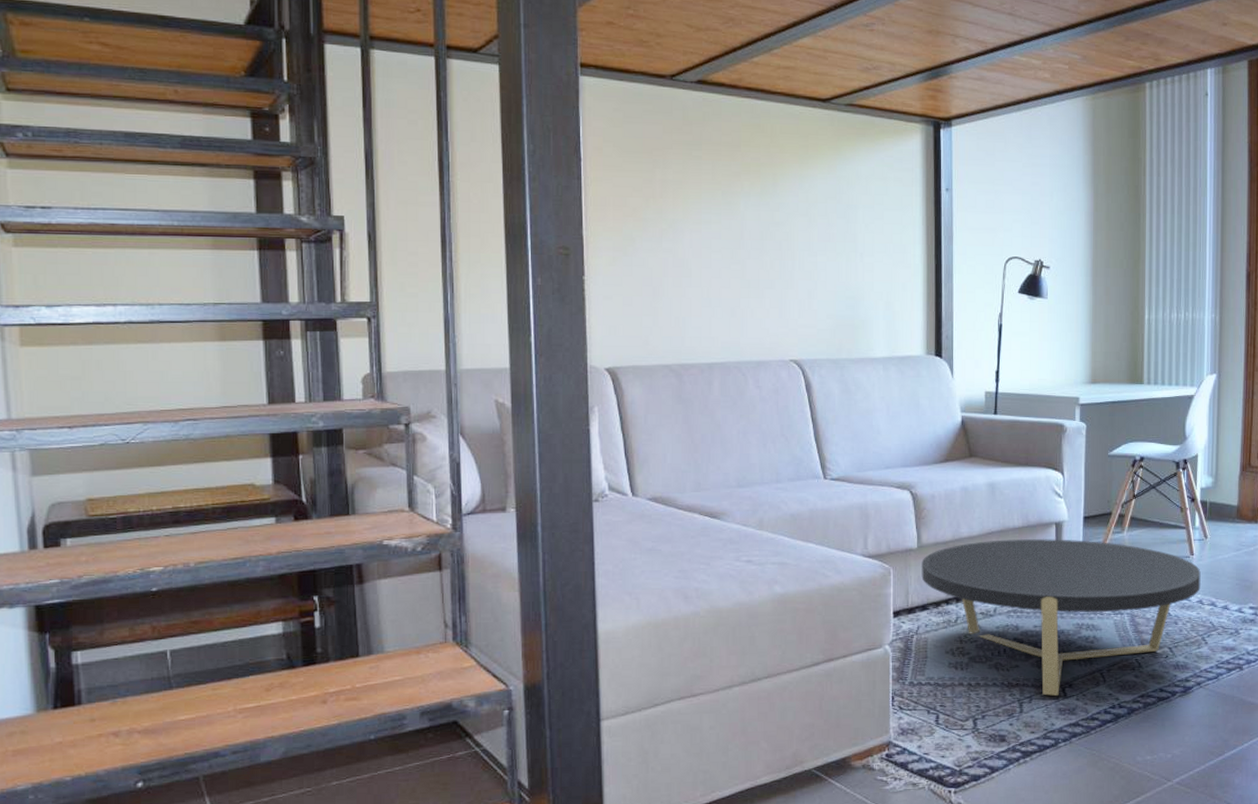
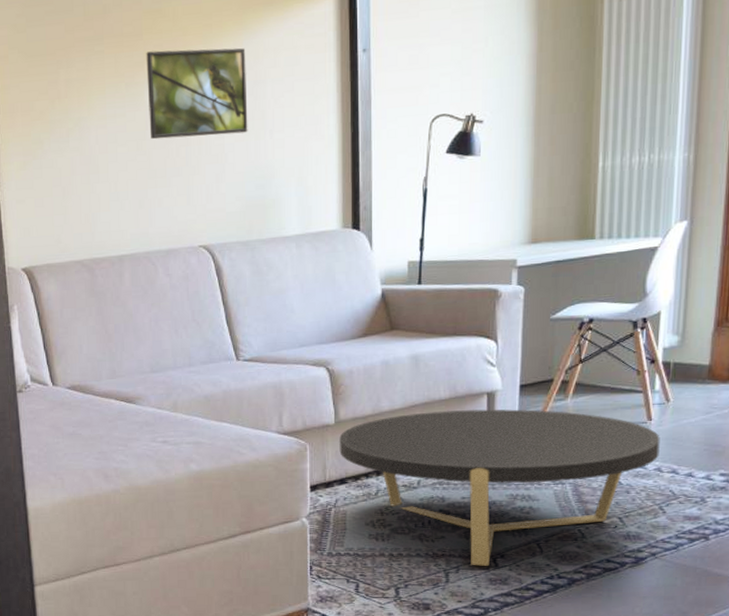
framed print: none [743,163,840,253] -> present [146,48,248,140]

